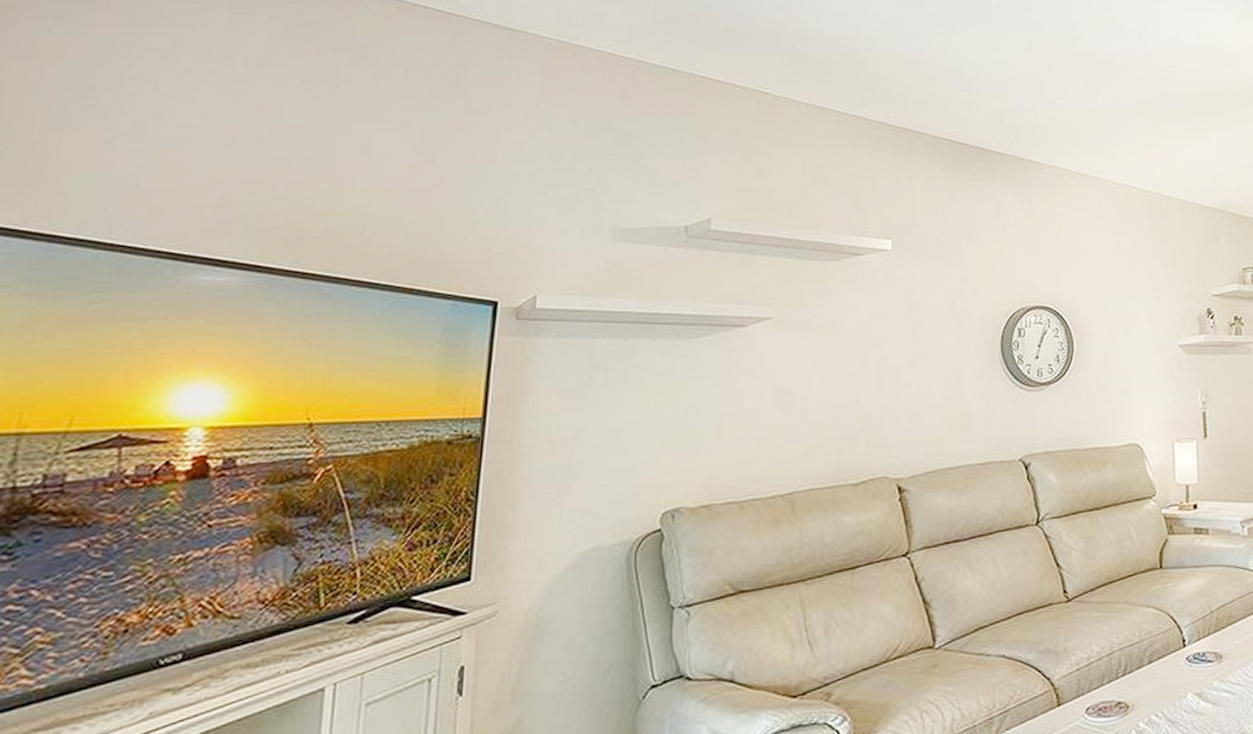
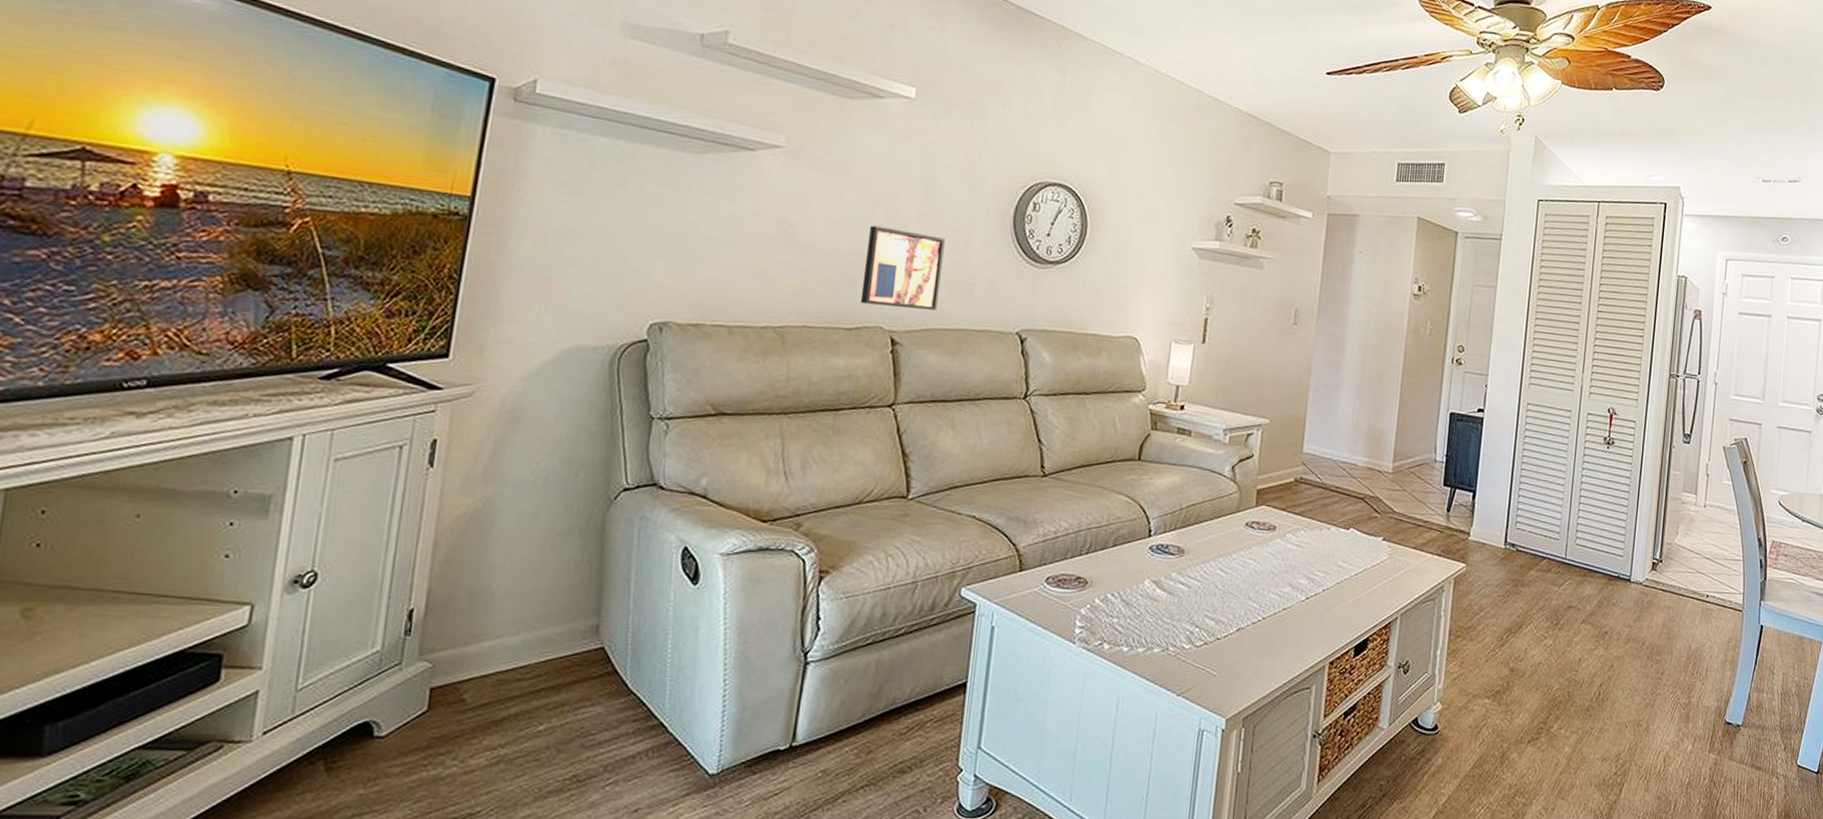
wall art: none [863,377,939,457] -> present [860,225,945,310]

